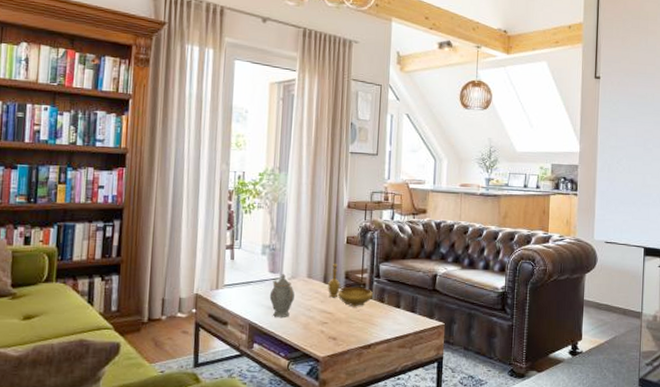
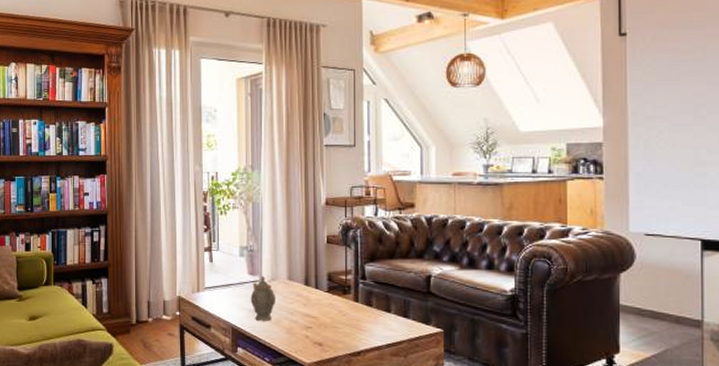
decorative bowl: present [328,264,373,307] -> none [310,265,359,311]

